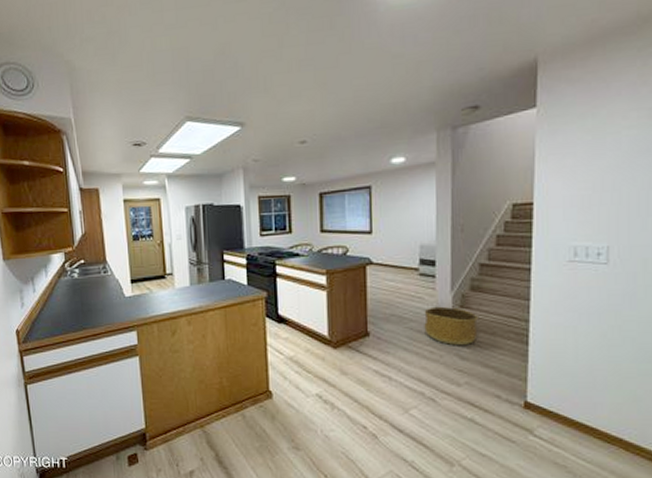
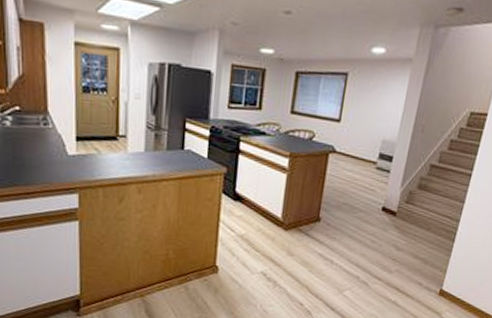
basket: present [424,306,478,346] -> none [370,200,419,238]

